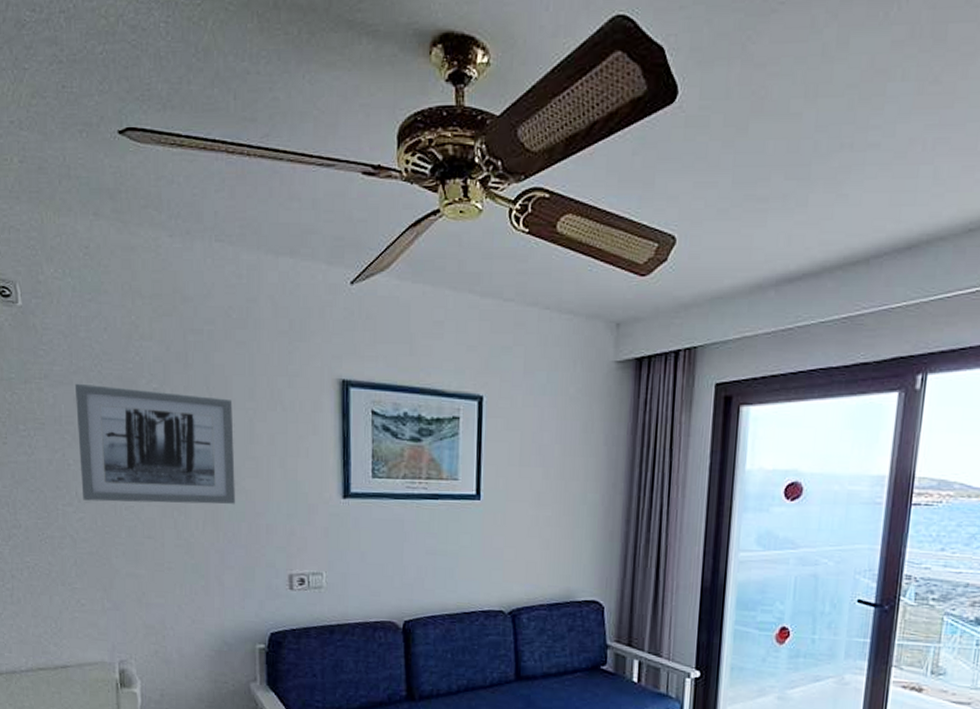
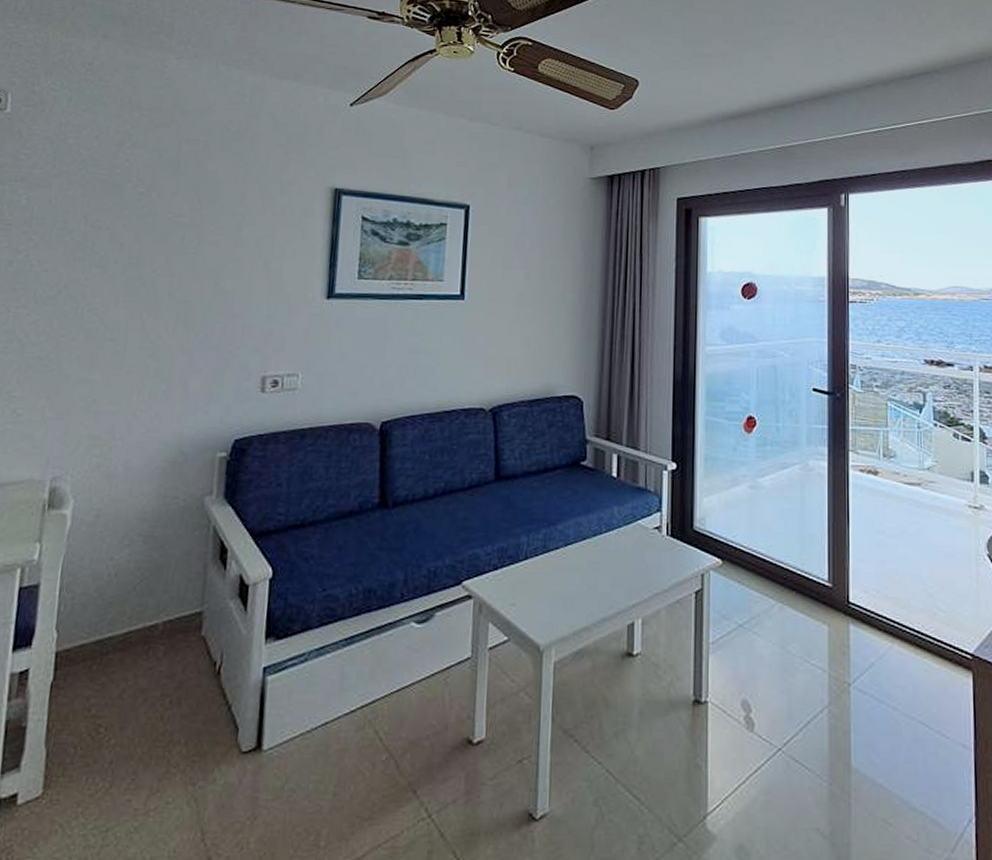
wall art: present [74,383,235,504] -> none [41,186,221,306]

